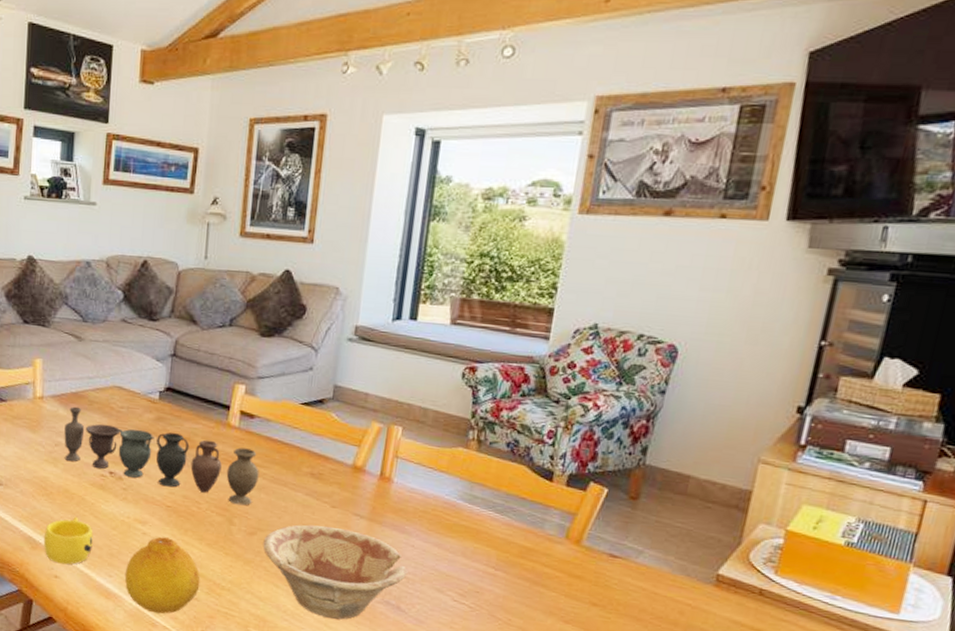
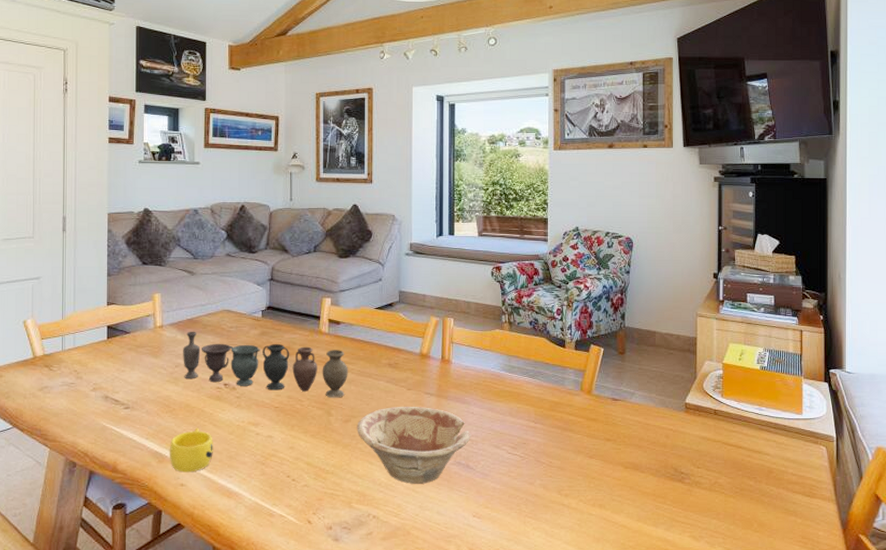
fruit: present [124,536,200,614] -> none [243,435,308,504]

